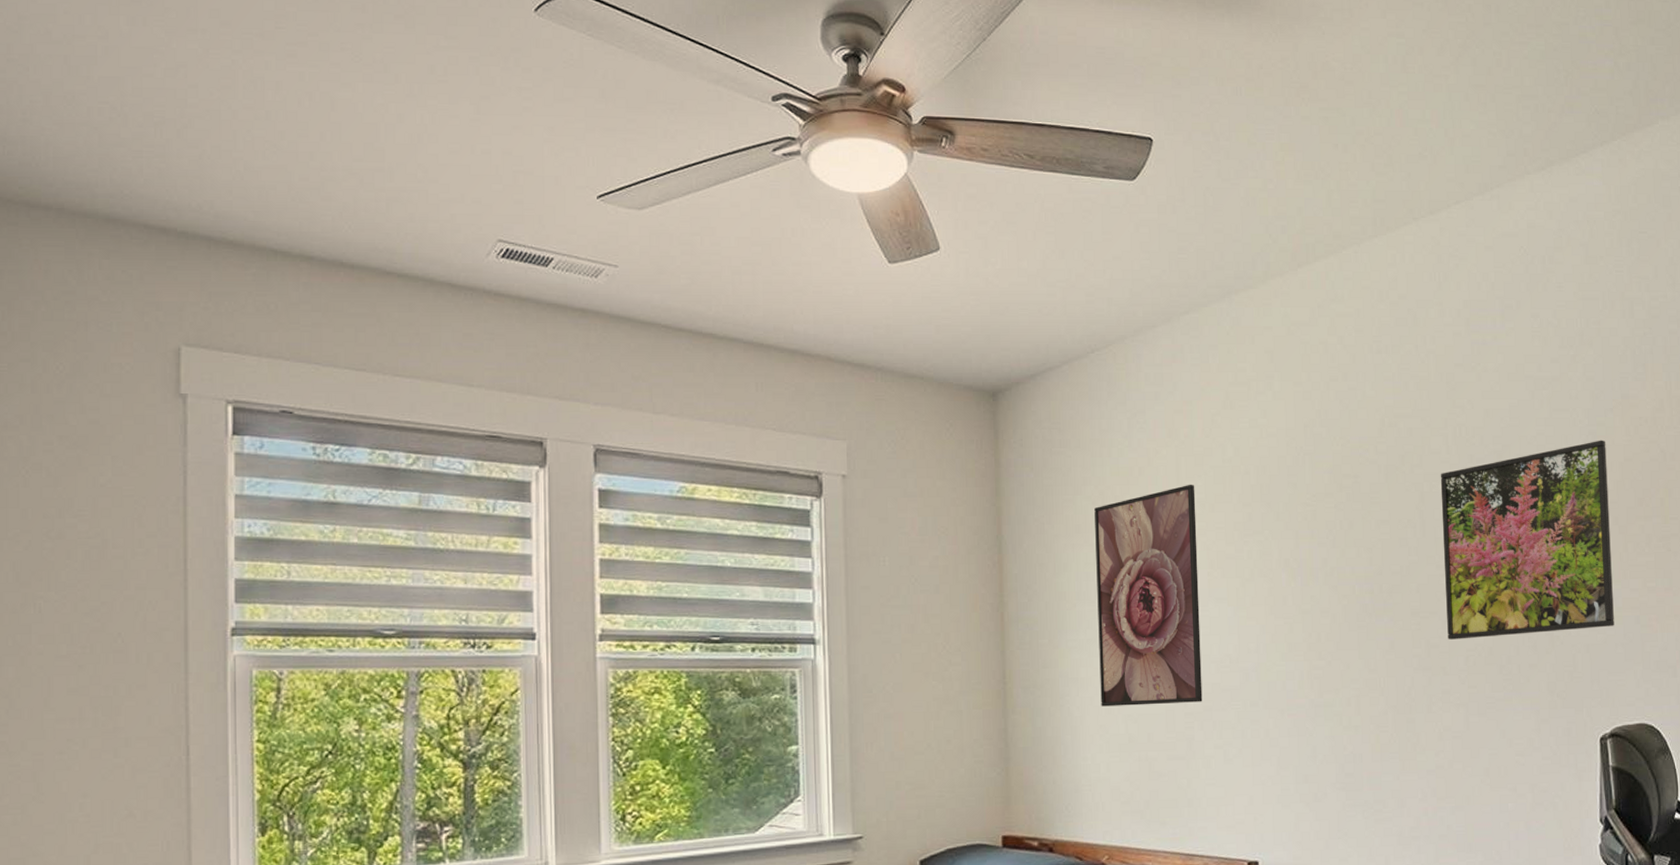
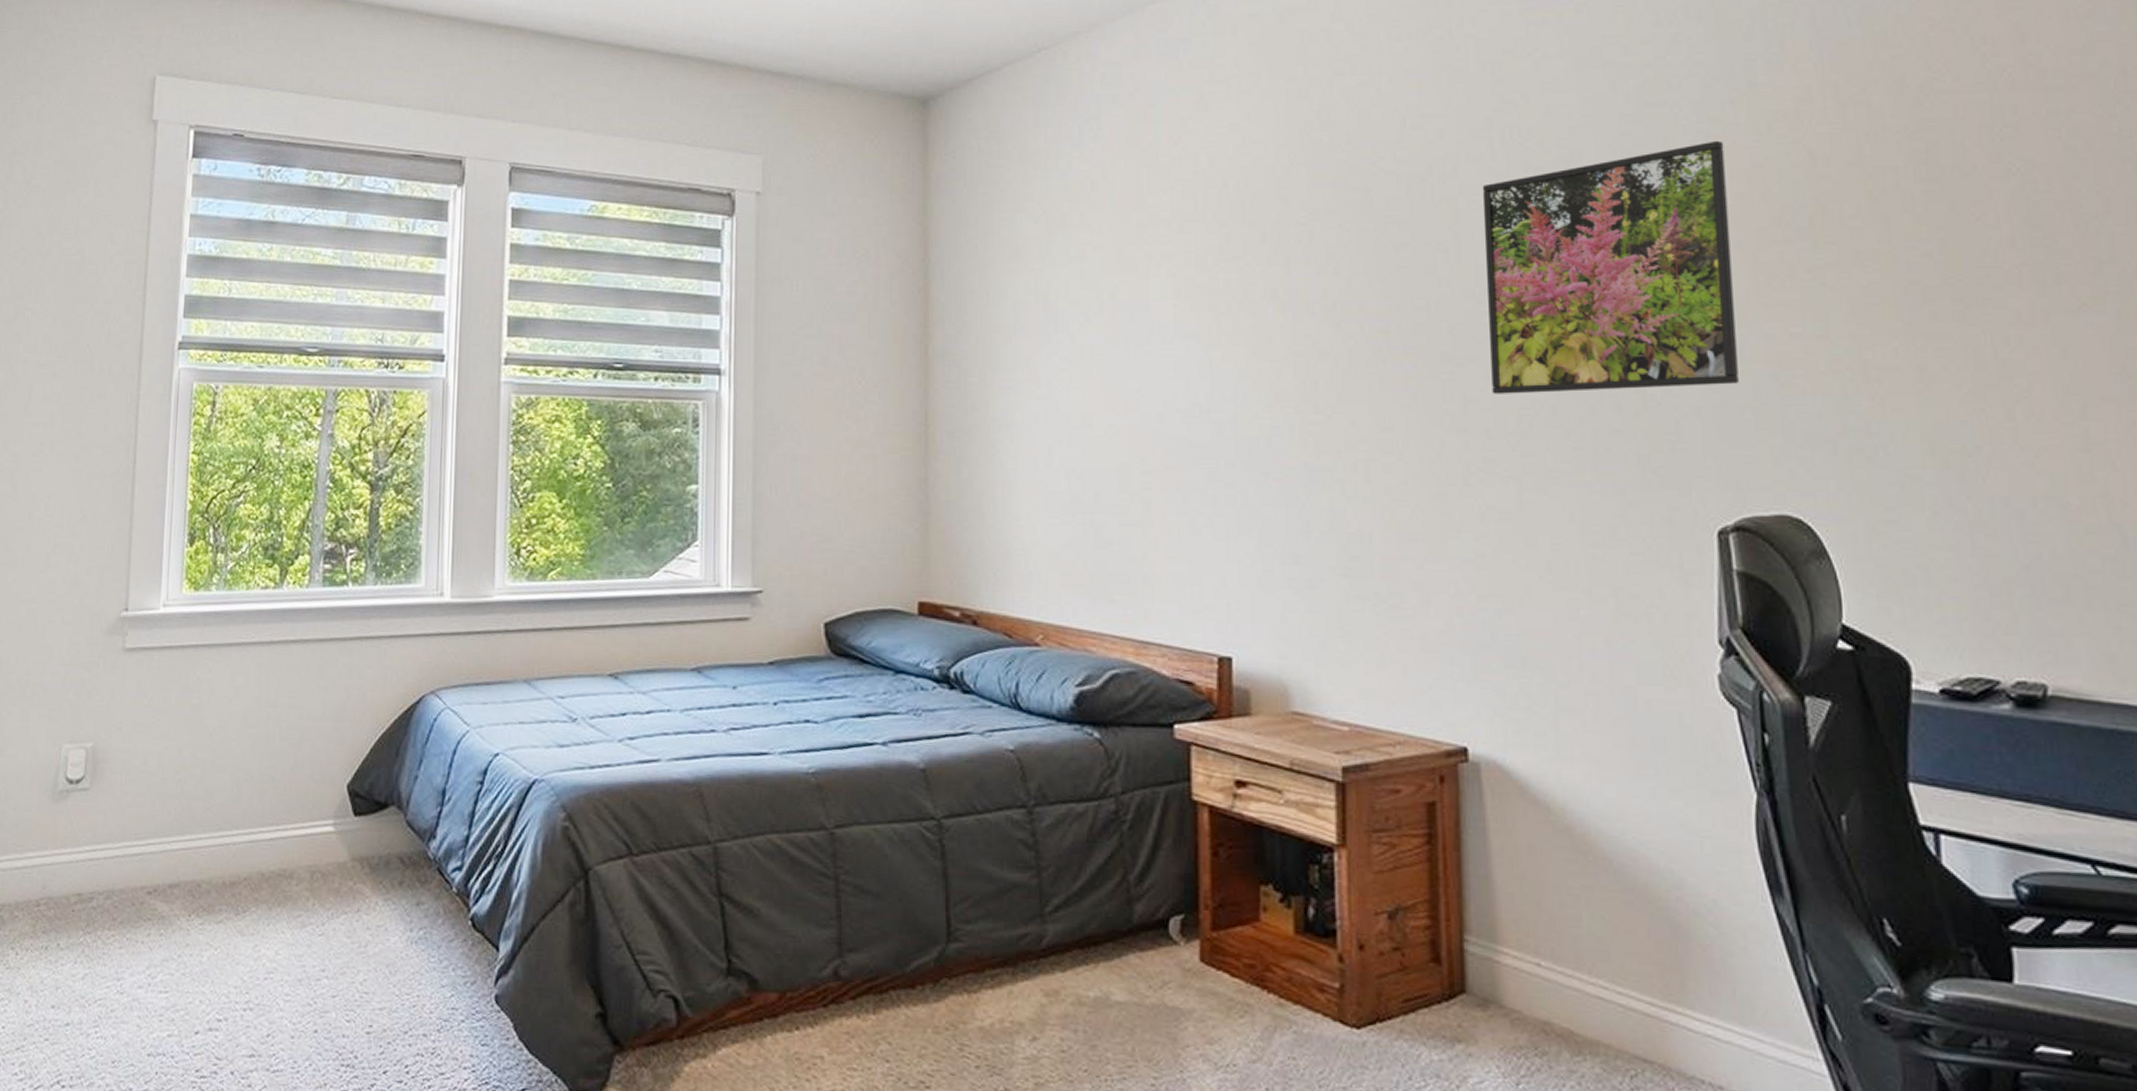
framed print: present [1094,484,1203,707] -> none [1037,200,1164,459]

